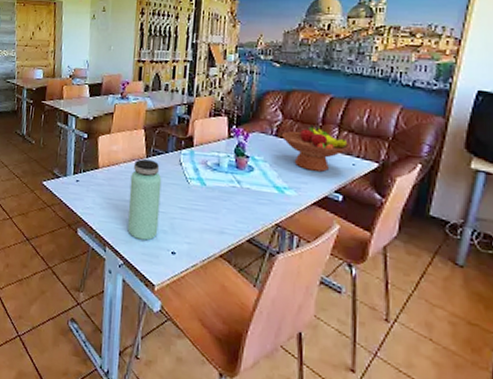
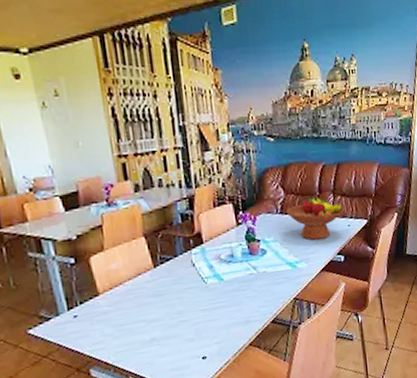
bottle: present [128,159,162,241] -> none [140,268,184,357]

